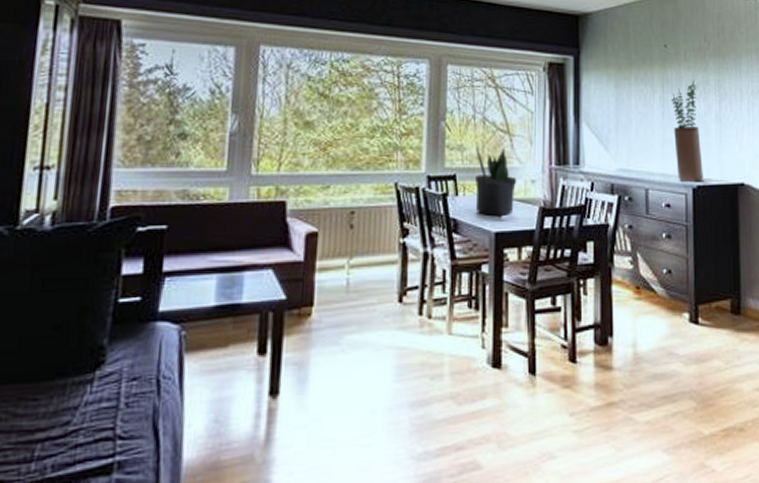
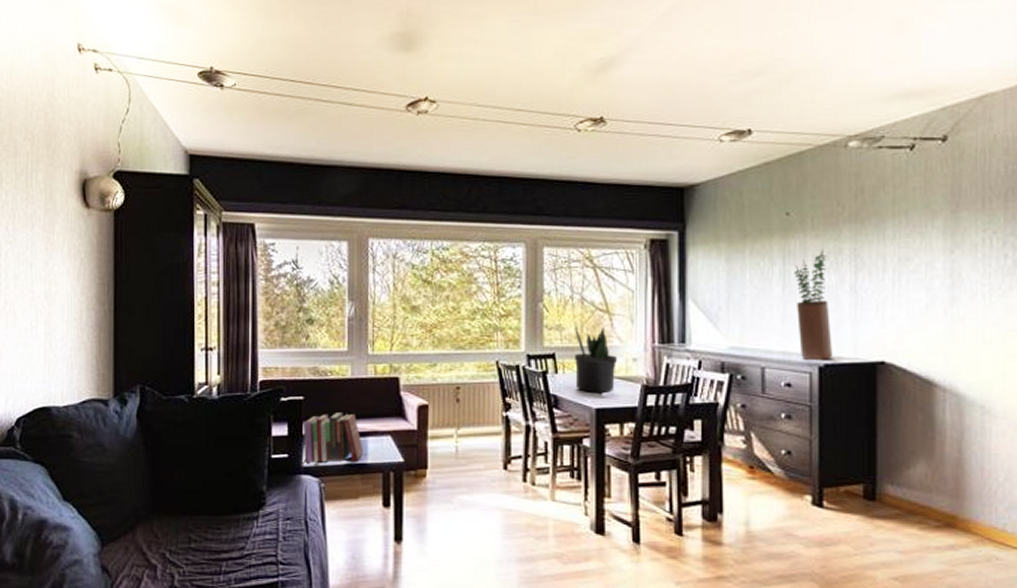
books: none [162,244,239,307] -> present [303,413,364,464]

